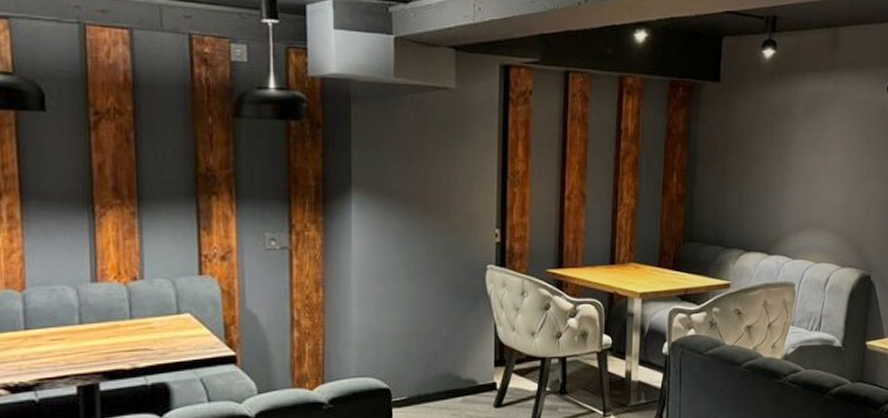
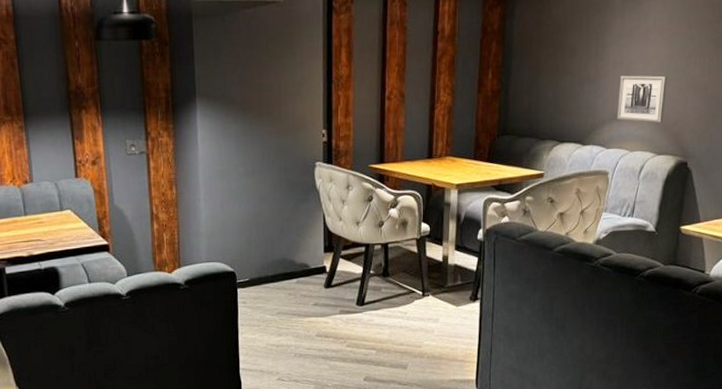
wall art: none [801,185,849,235] -> present [616,75,668,123]

